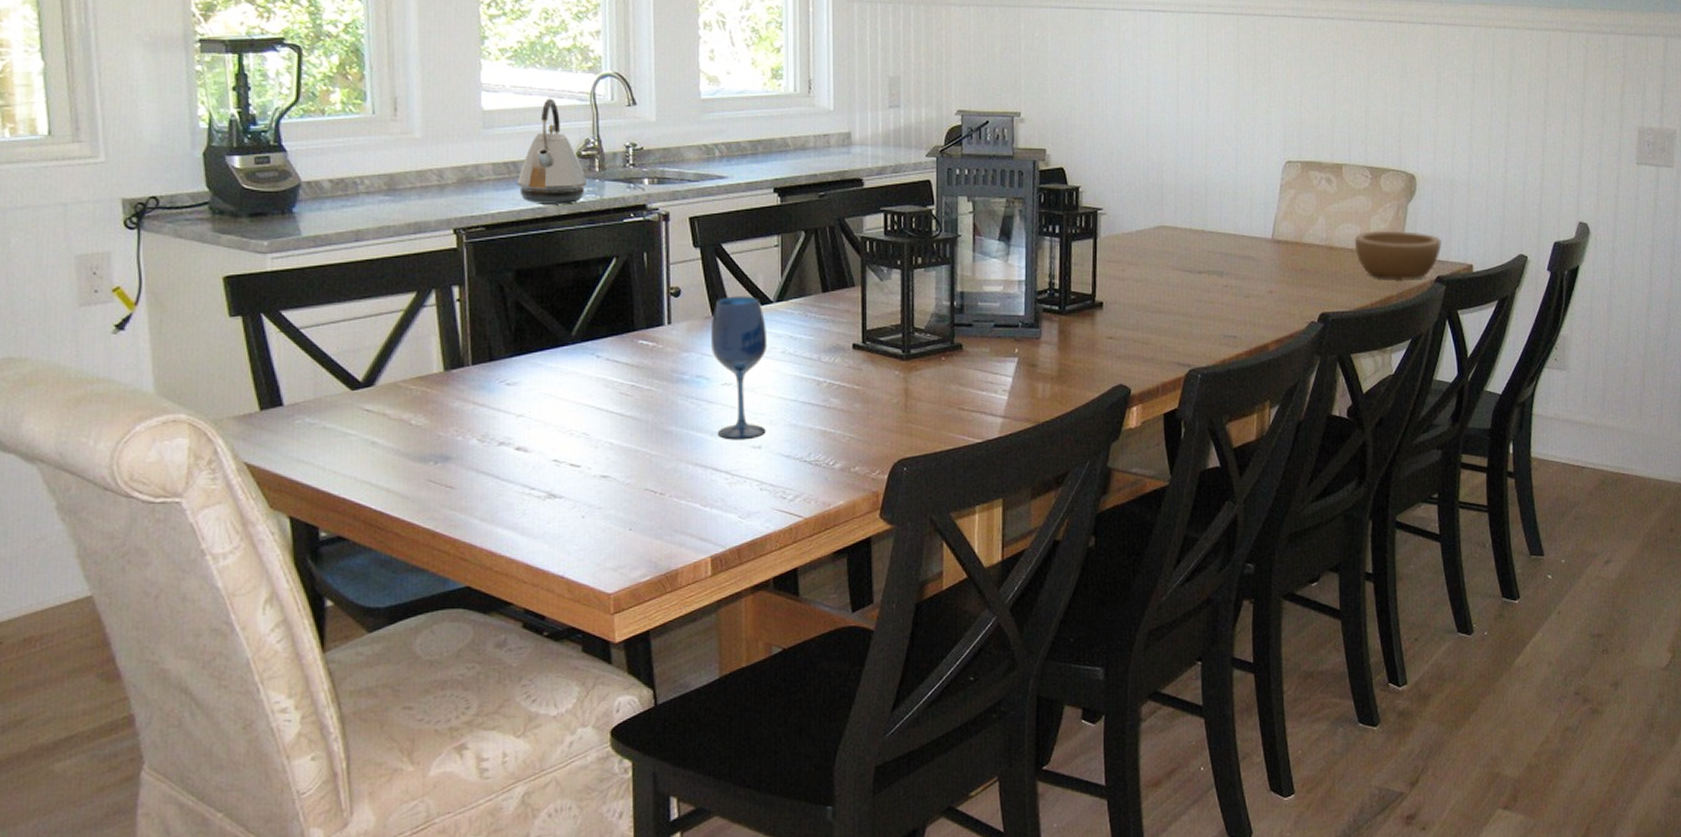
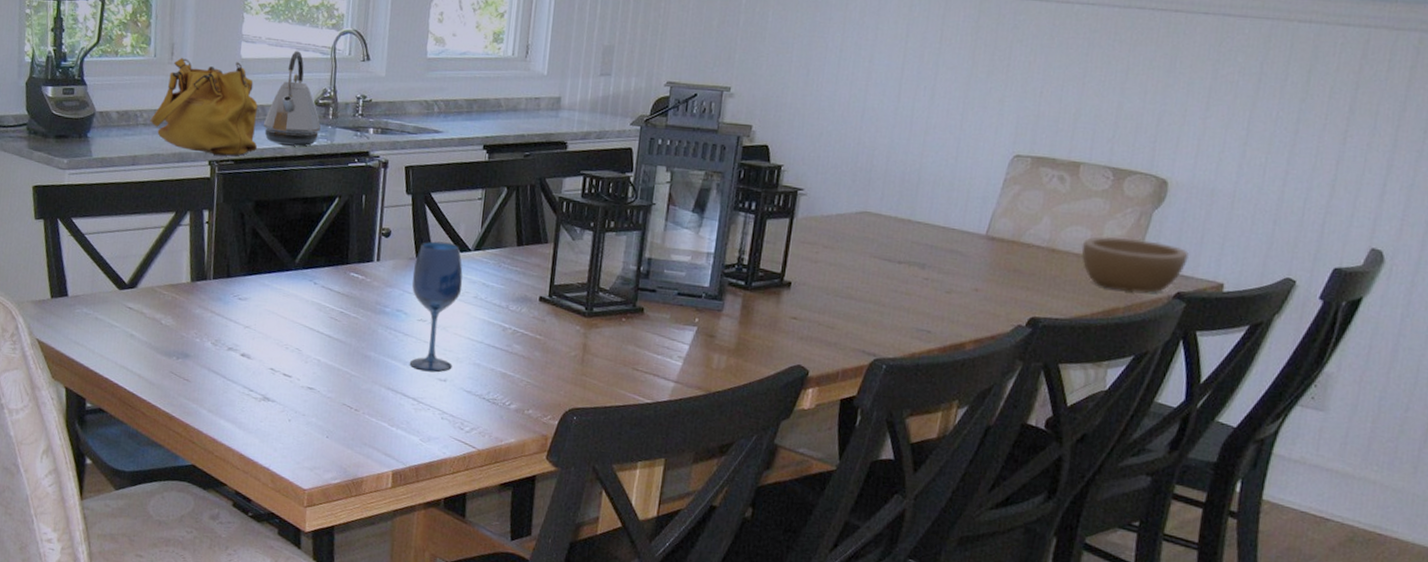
handbag: none [374,112,513,221] -> present [150,57,258,156]

